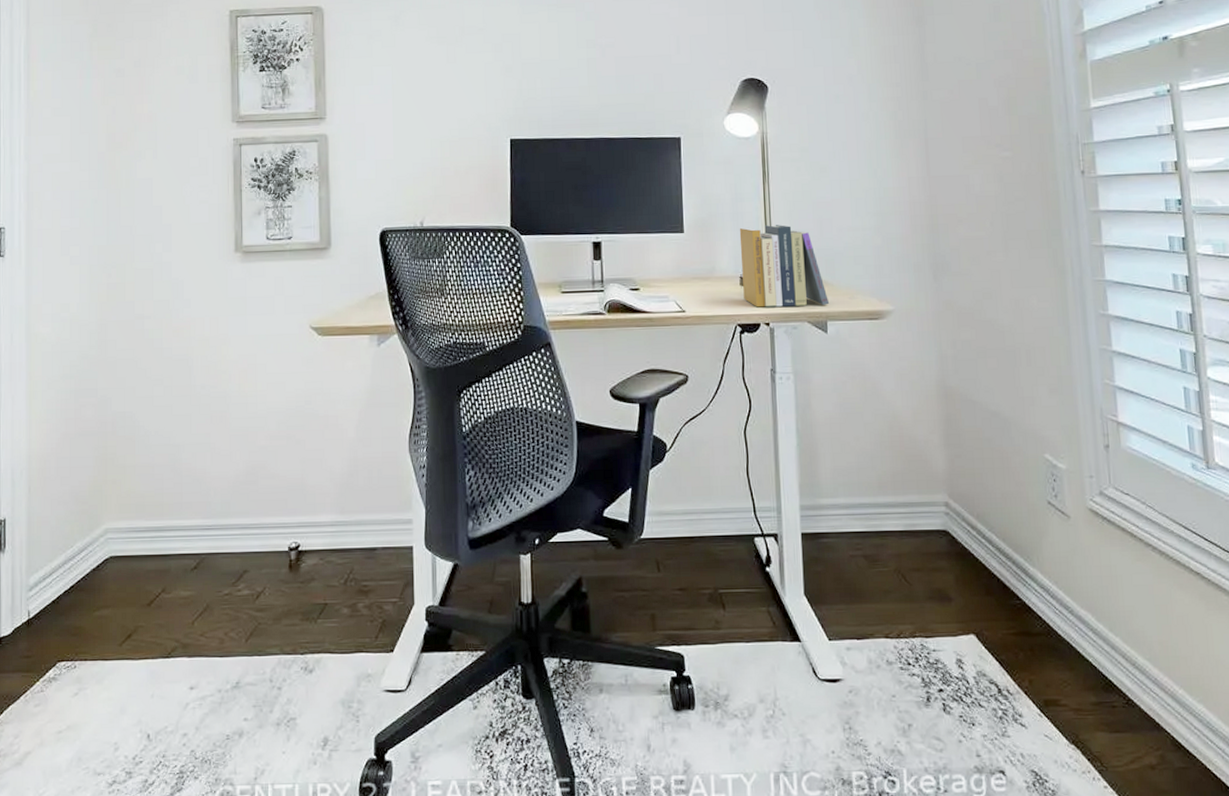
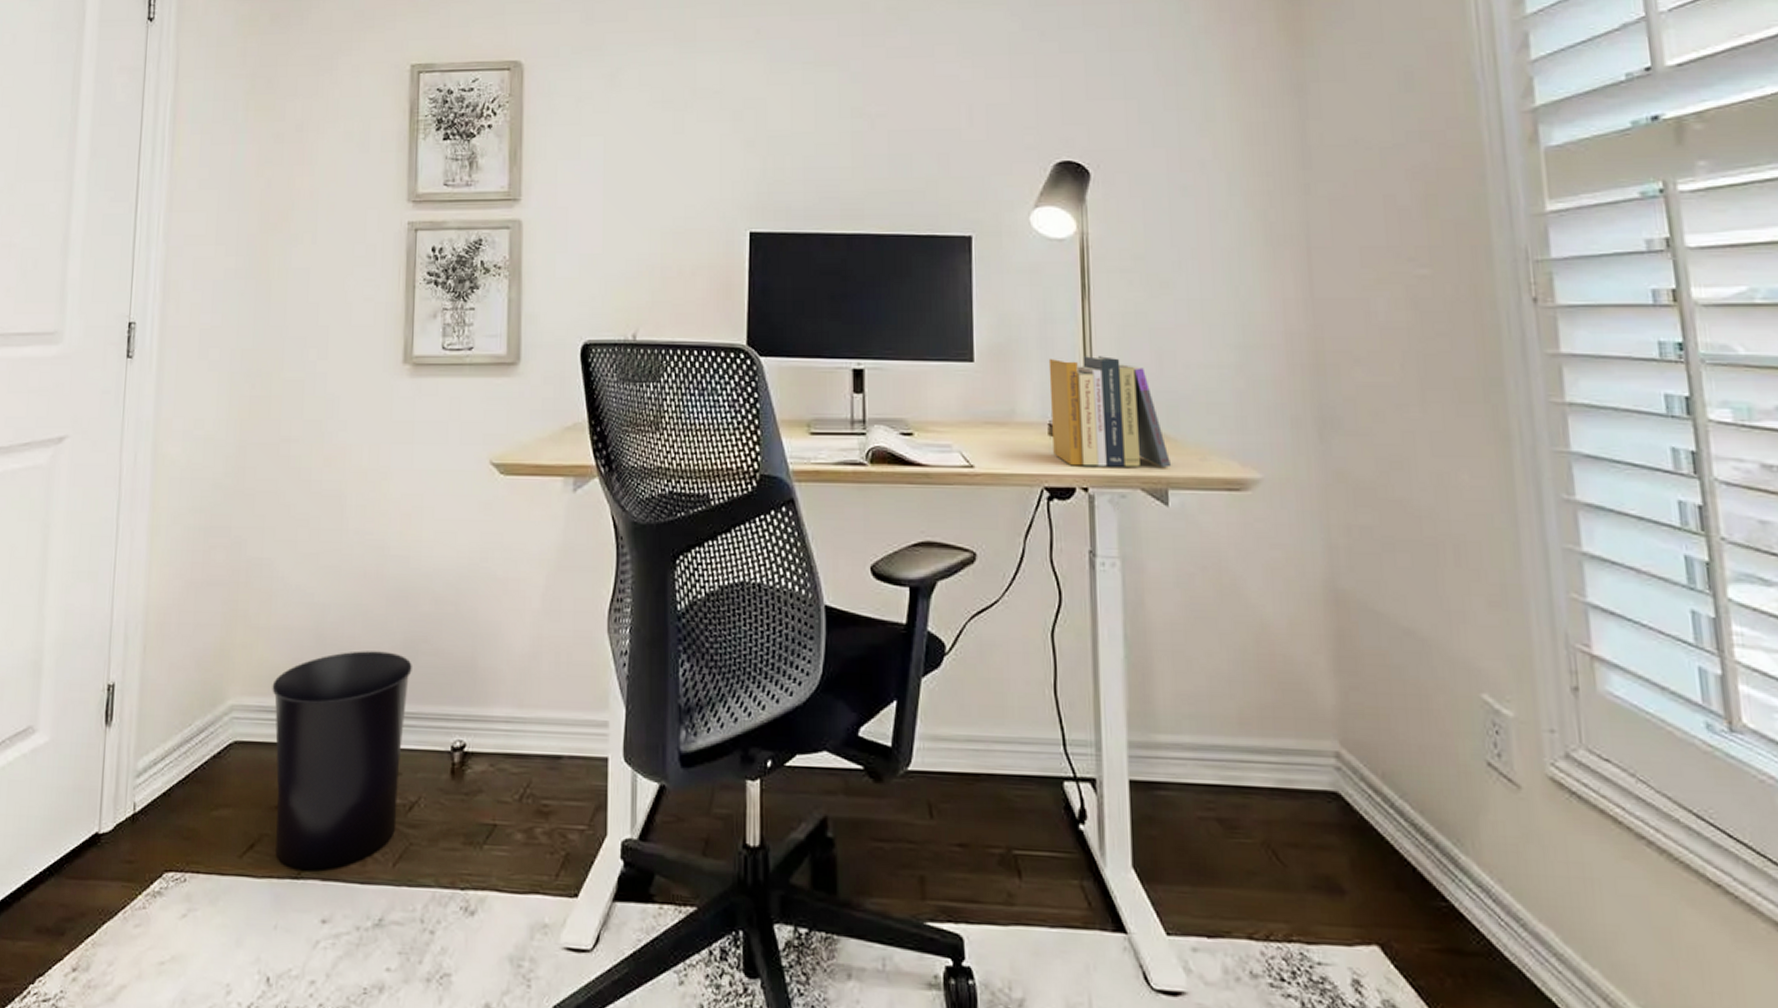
waste bin: none [139,478,254,650] -> present [272,651,412,870]

